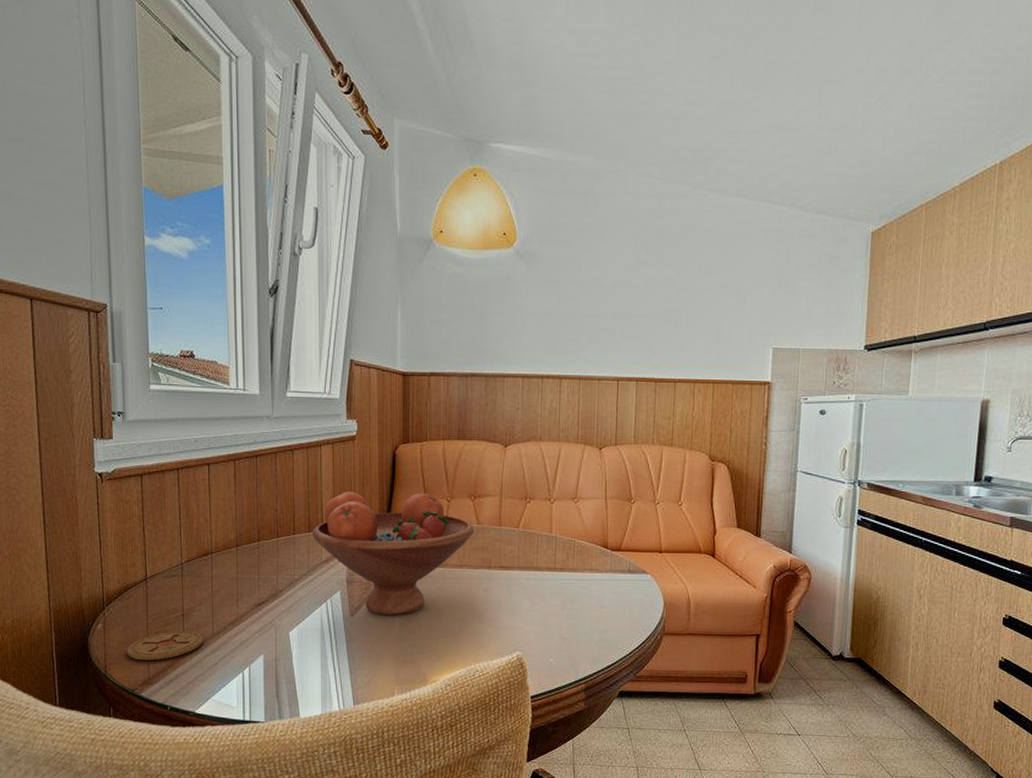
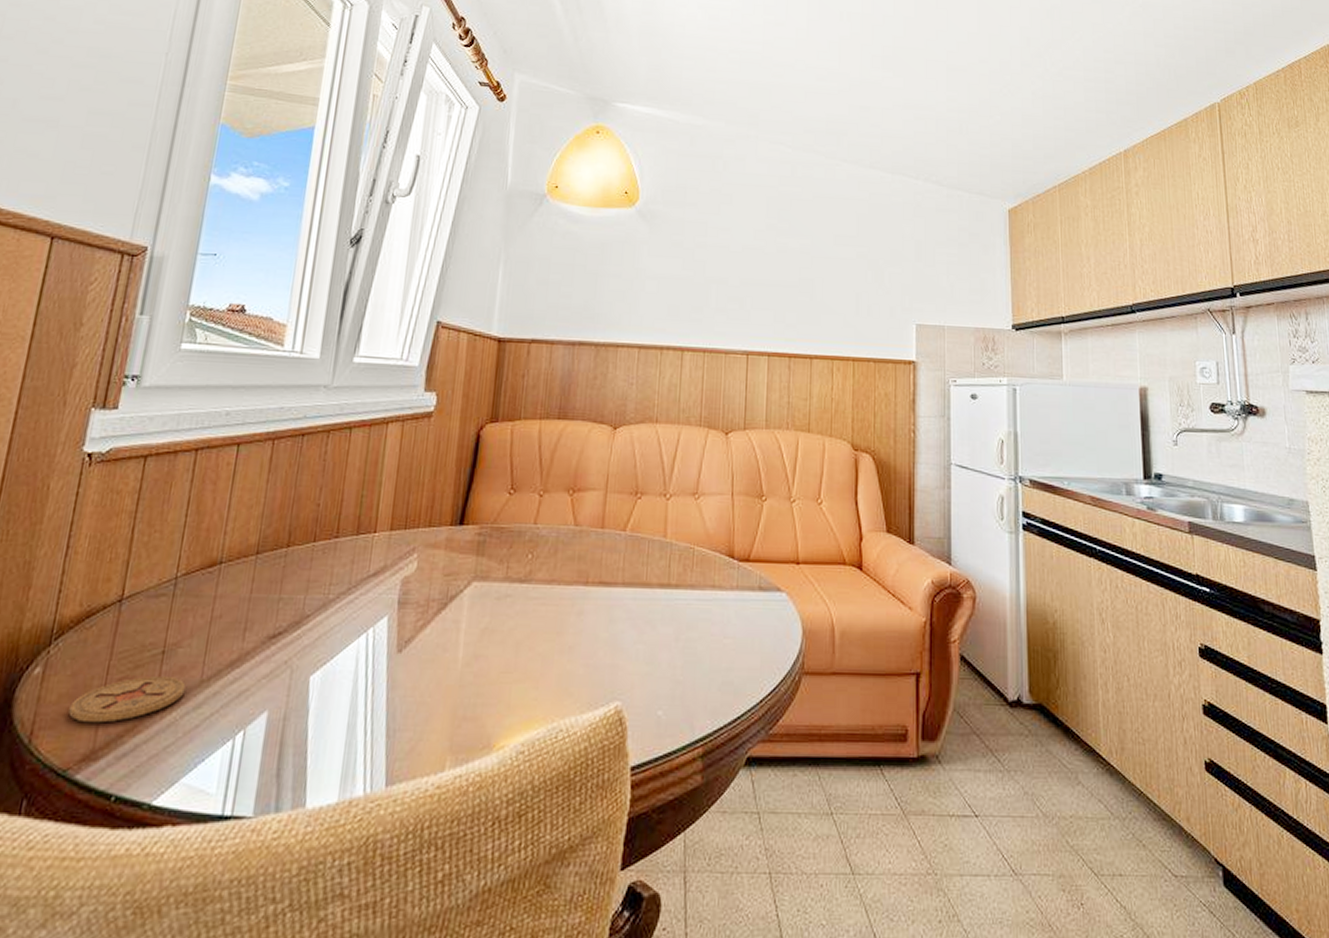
fruit bowl: present [312,491,475,616] -> none [360,482,571,651]

